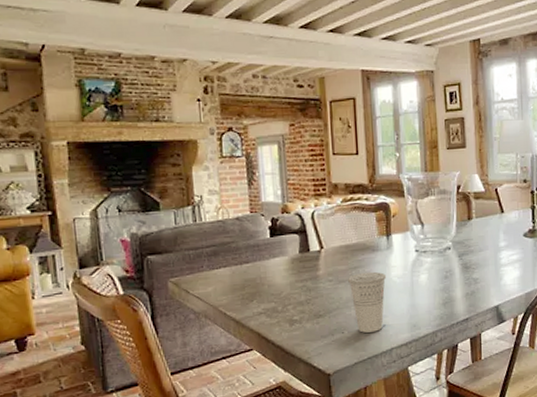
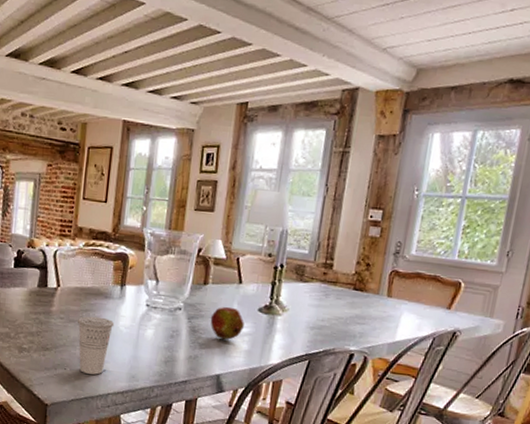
fruit: none [480,237,514,270] -> present [210,306,245,340]

